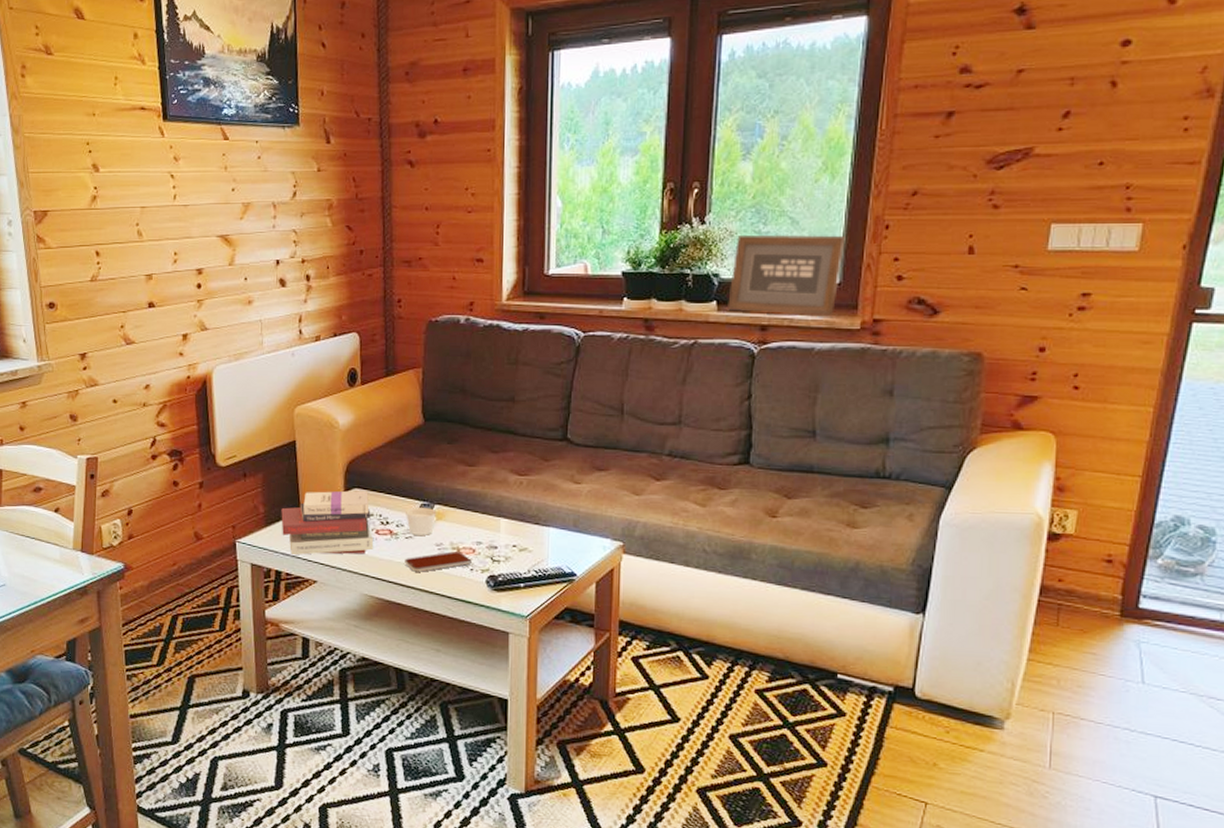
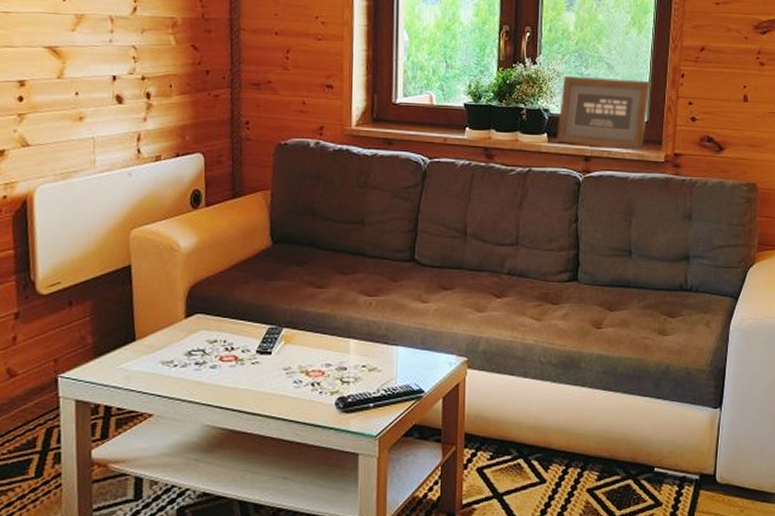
books: present [281,490,374,556] -> none [112,316,218,388]
smartphone: present [405,551,472,572] -> none [250,375,321,398]
candle: present [406,506,436,535] -> none [252,330,284,360]

